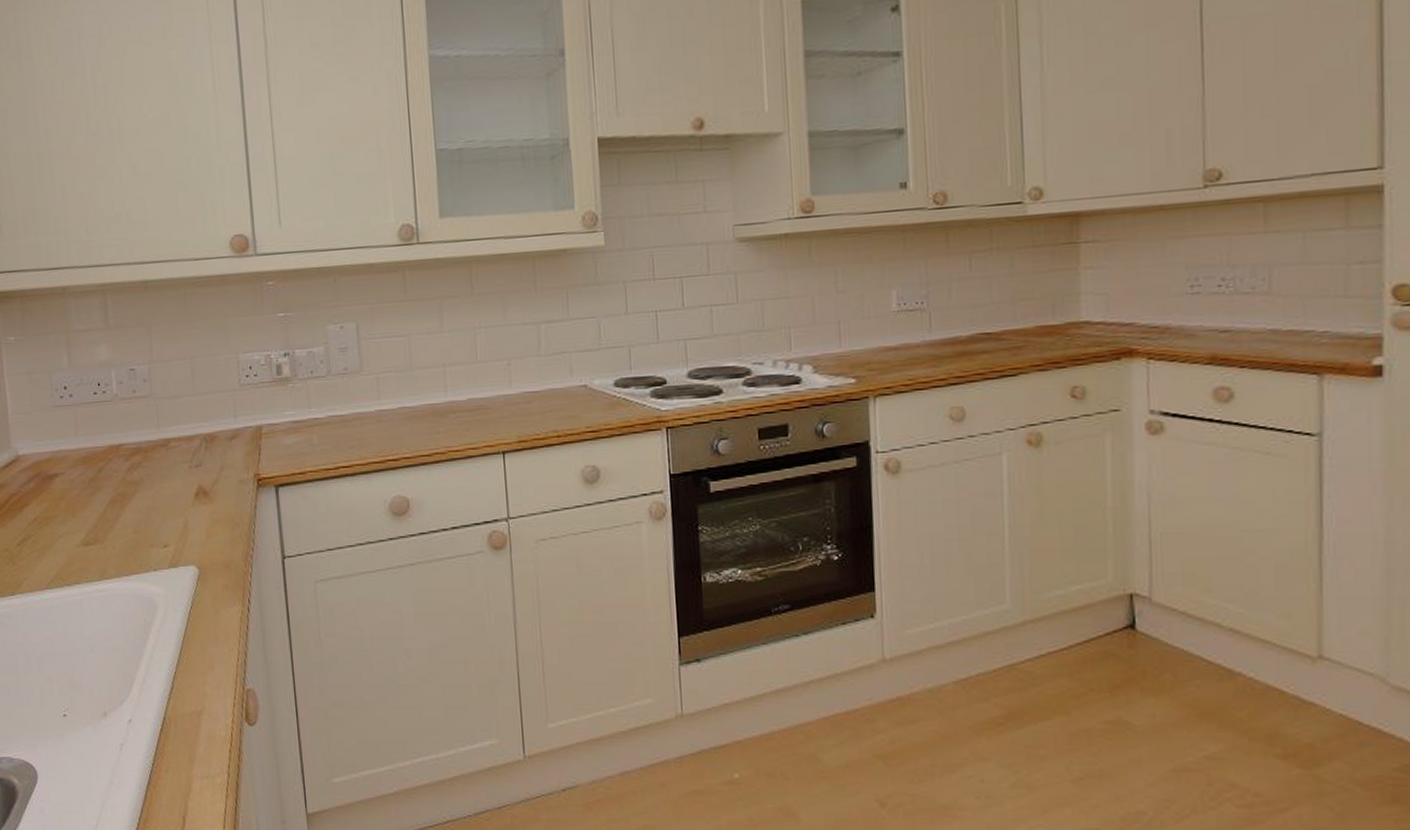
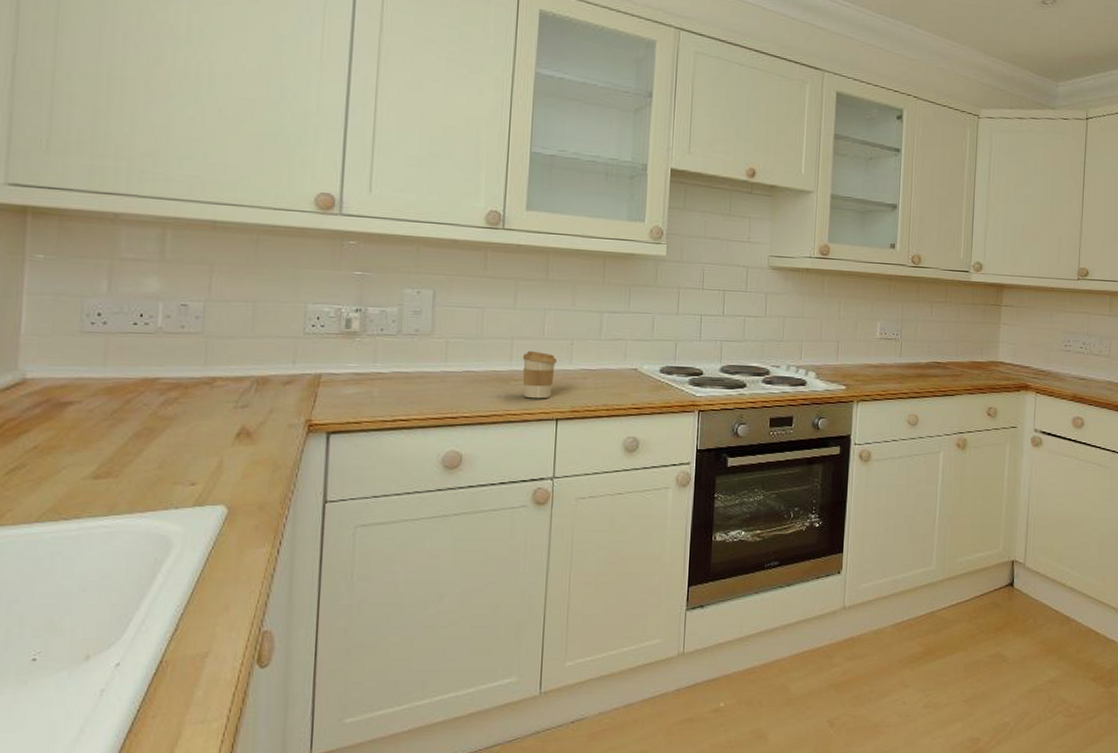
coffee cup: none [457,377,495,431] -> present [522,350,557,399]

